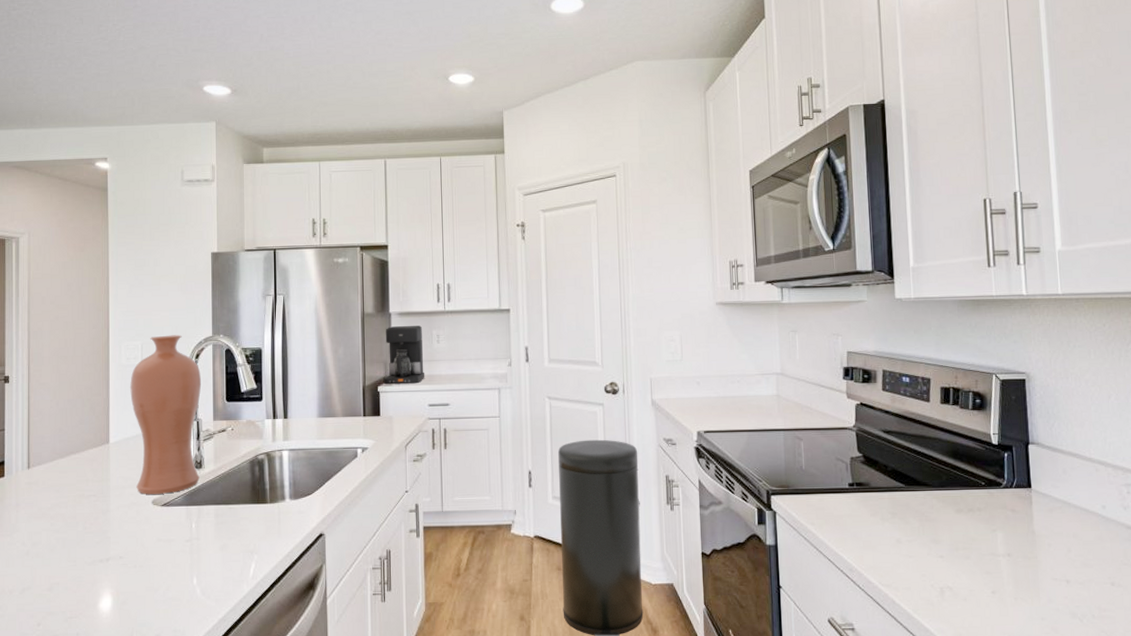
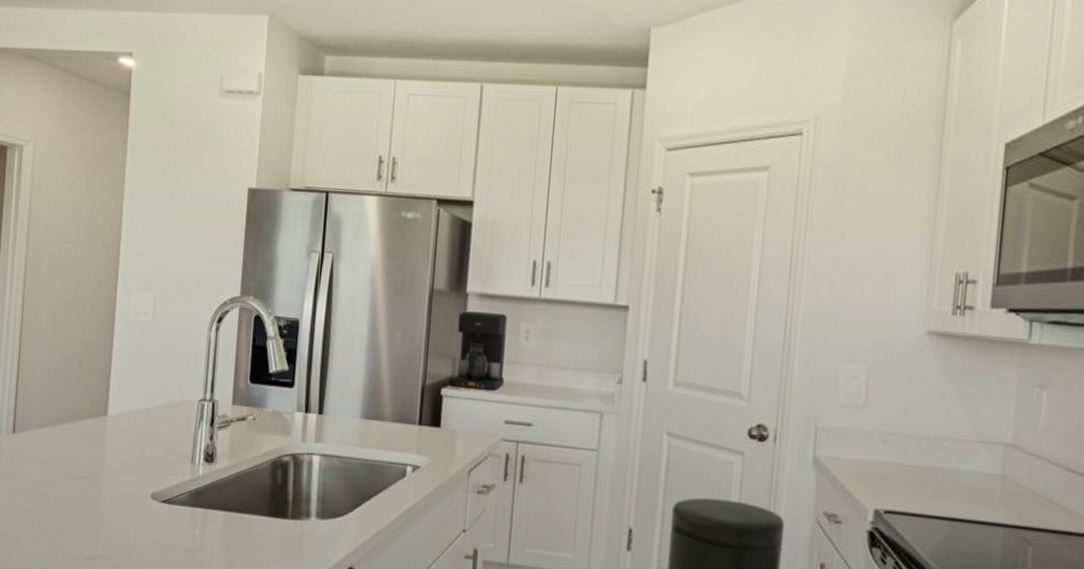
vase: present [130,335,202,494] -> none [134,288,223,488]

